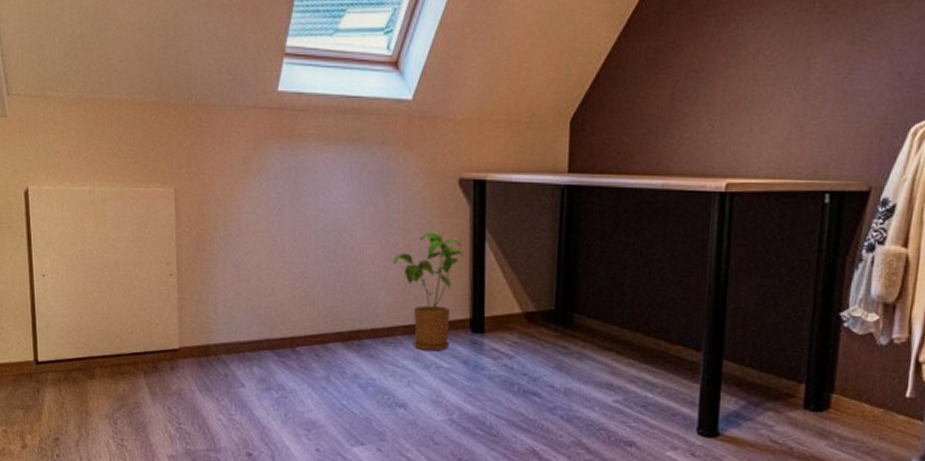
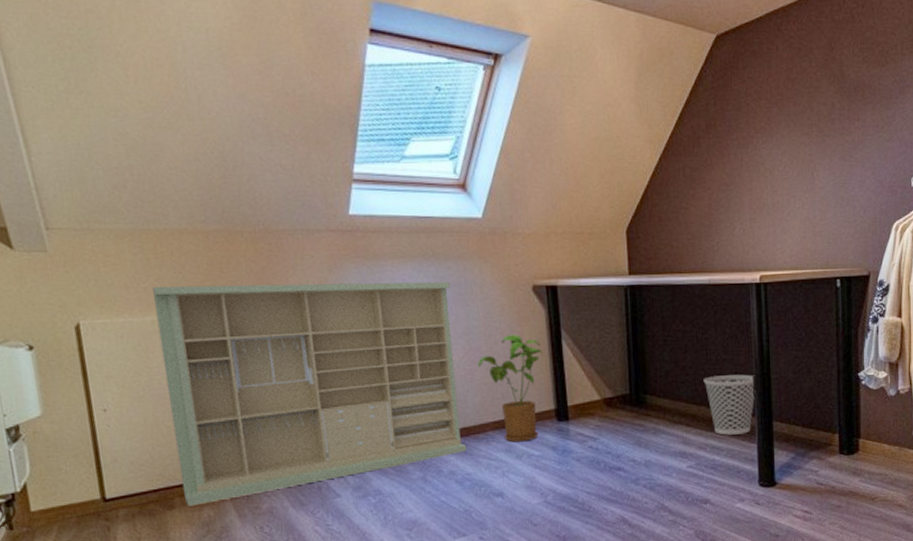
storage cabinet: none [92,156,374,378] -> present [153,281,467,506]
wastebasket: none [643,299,706,371] -> present [703,374,756,435]

